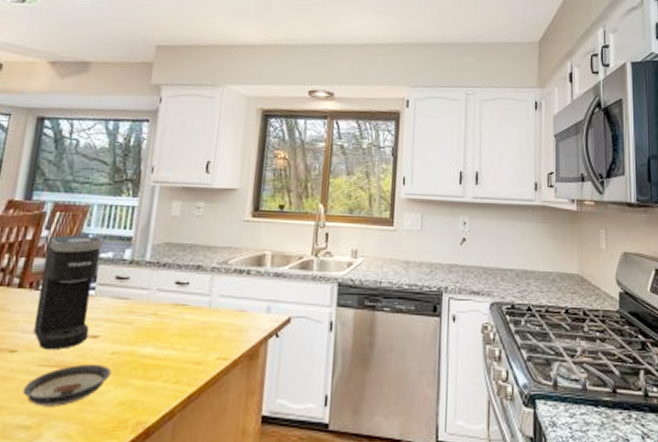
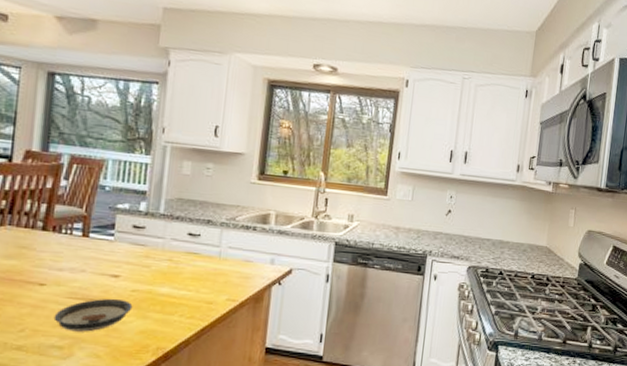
coffee maker: present [33,234,104,351] -> none [59,185,120,286]

